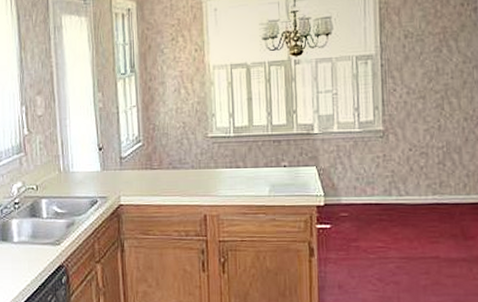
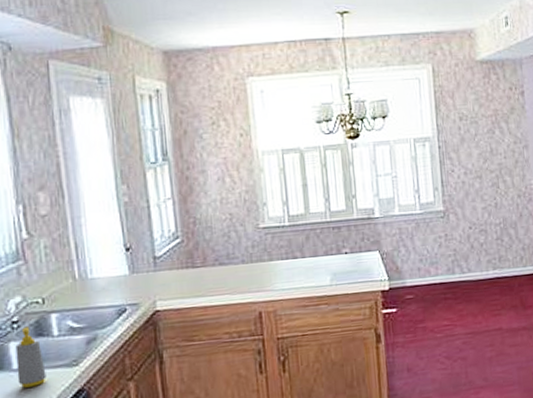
soap bottle: none [16,208,37,258] -> present [15,326,46,388]

